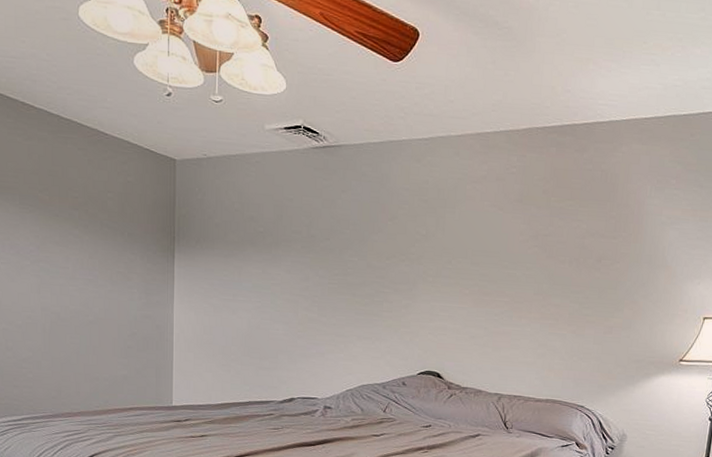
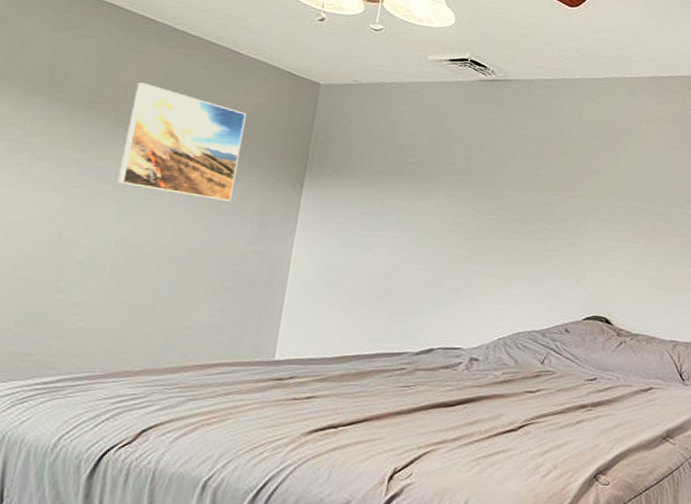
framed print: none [31,167,120,272] -> present [117,82,246,201]

